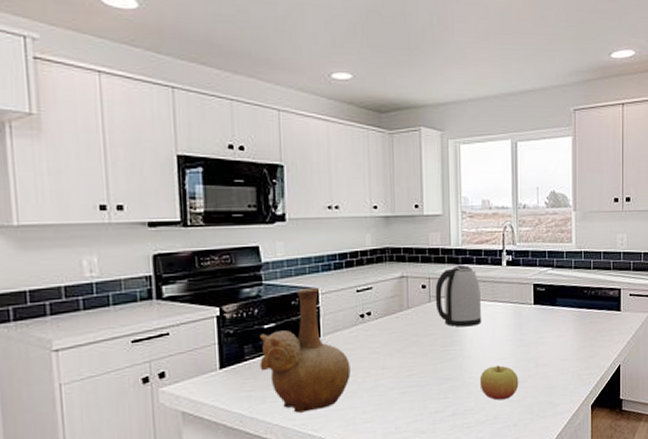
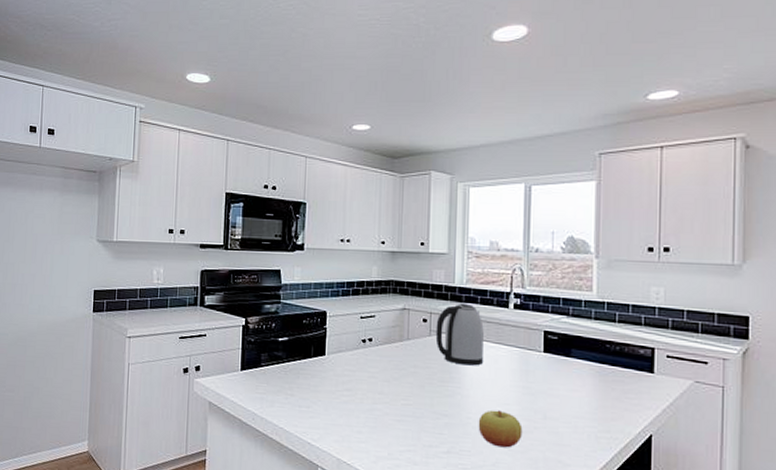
vase: present [260,287,351,413] -> none [272,309,350,422]

